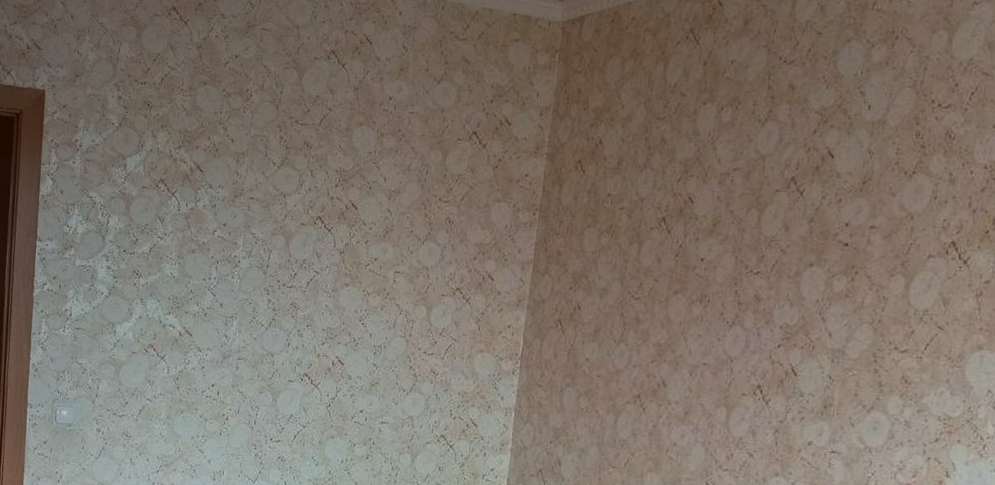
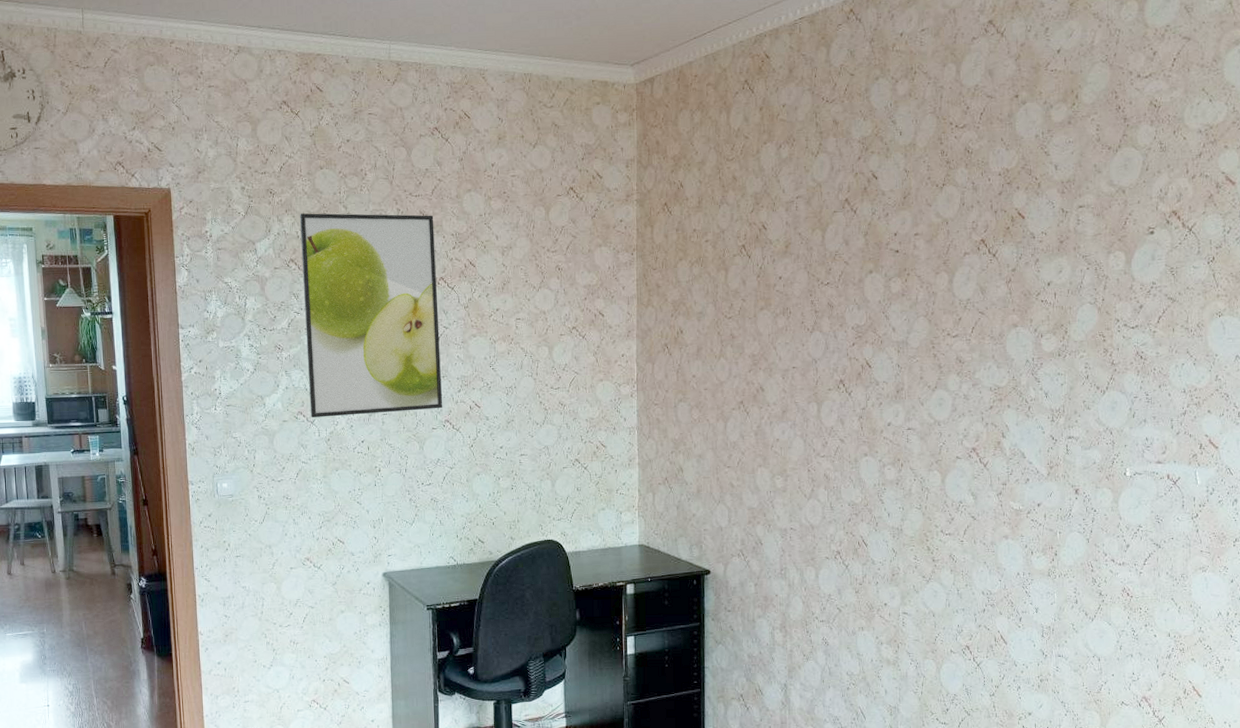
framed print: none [161,131,319,361] -> present [299,213,443,417]

